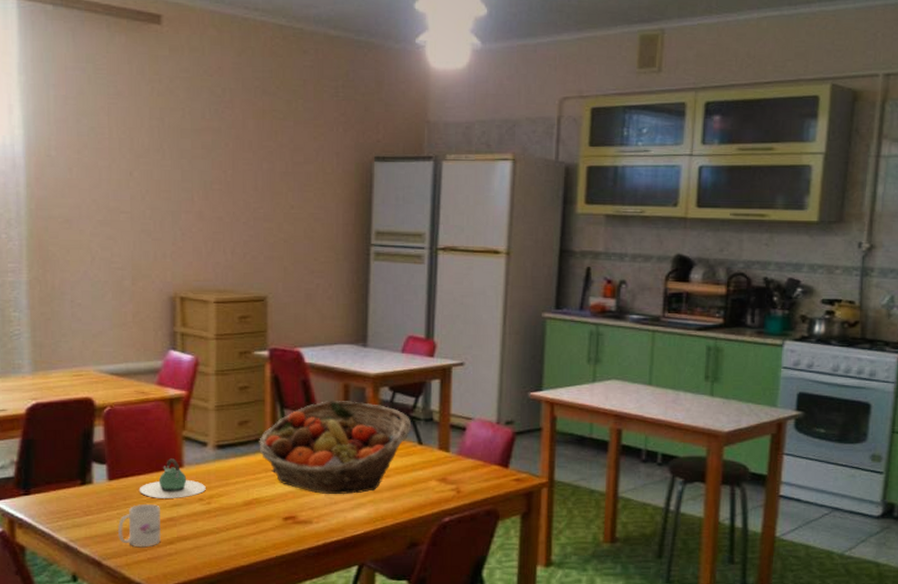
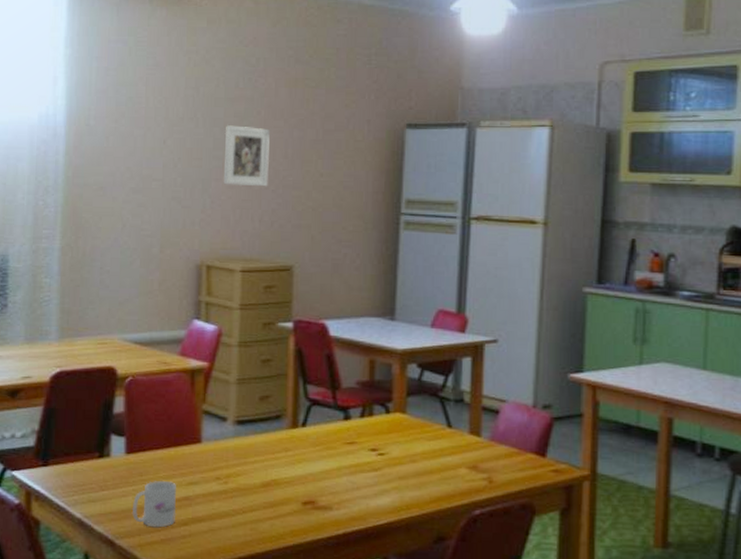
teapot: present [140,458,206,498] -> none [157,433,224,476]
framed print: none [192,157,240,219] -> present [223,125,271,187]
fruit basket: present [259,401,412,495] -> none [279,377,441,480]

